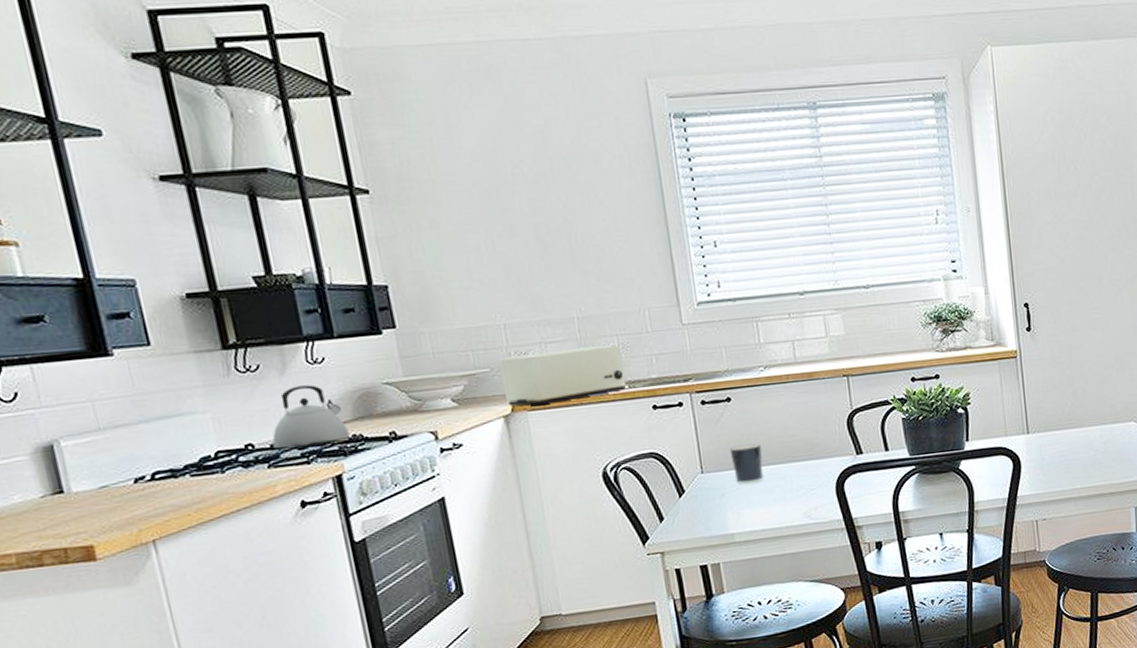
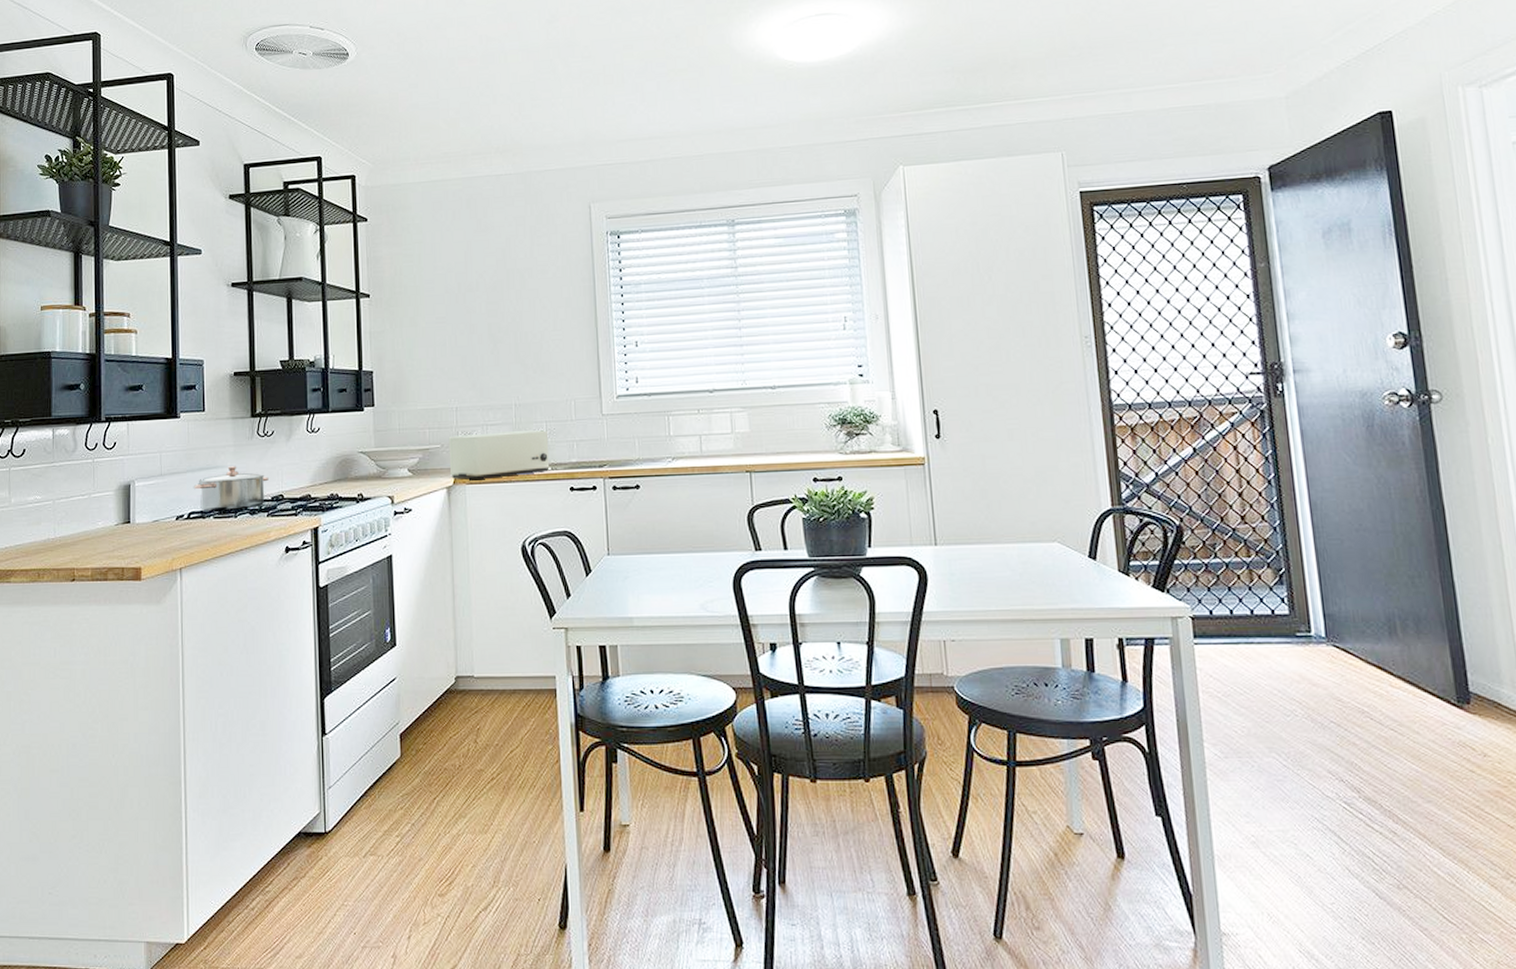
cooking pot: none [153,411,262,470] -> present [194,466,269,512]
kettle: present [272,385,351,449] -> none [273,450,330,501]
mug: present [729,443,763,485] -> none [634,531,665,571]

